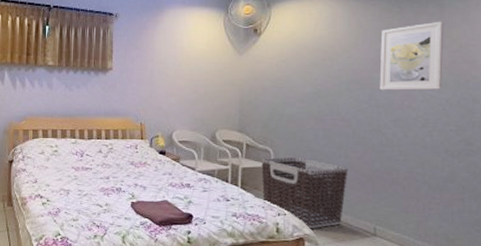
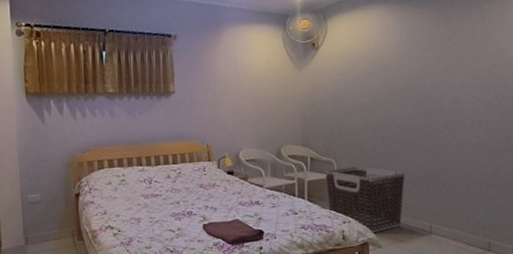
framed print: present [379,21,444,91] -> none [430,26,486,96]

